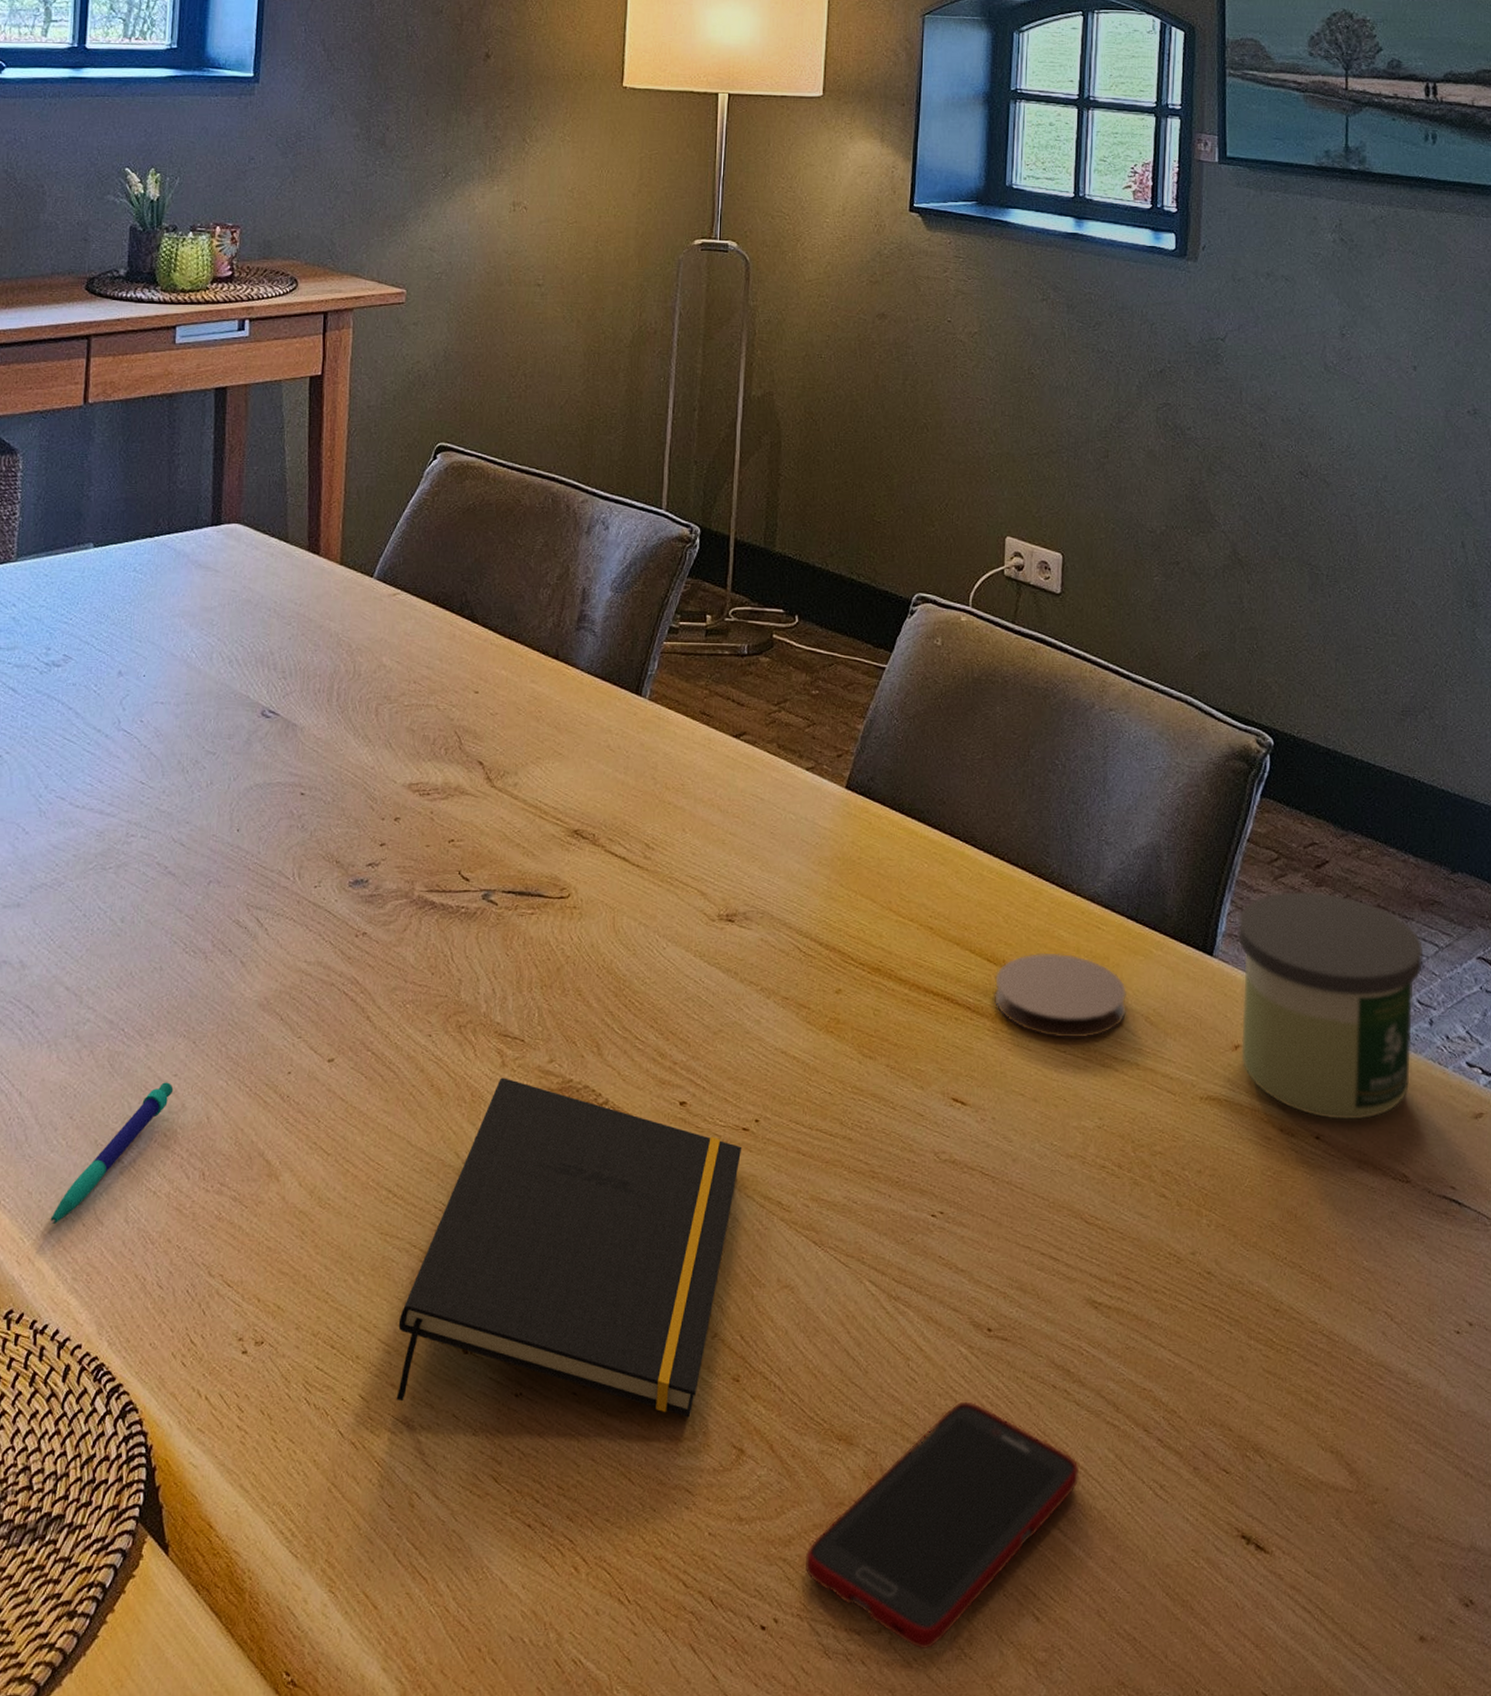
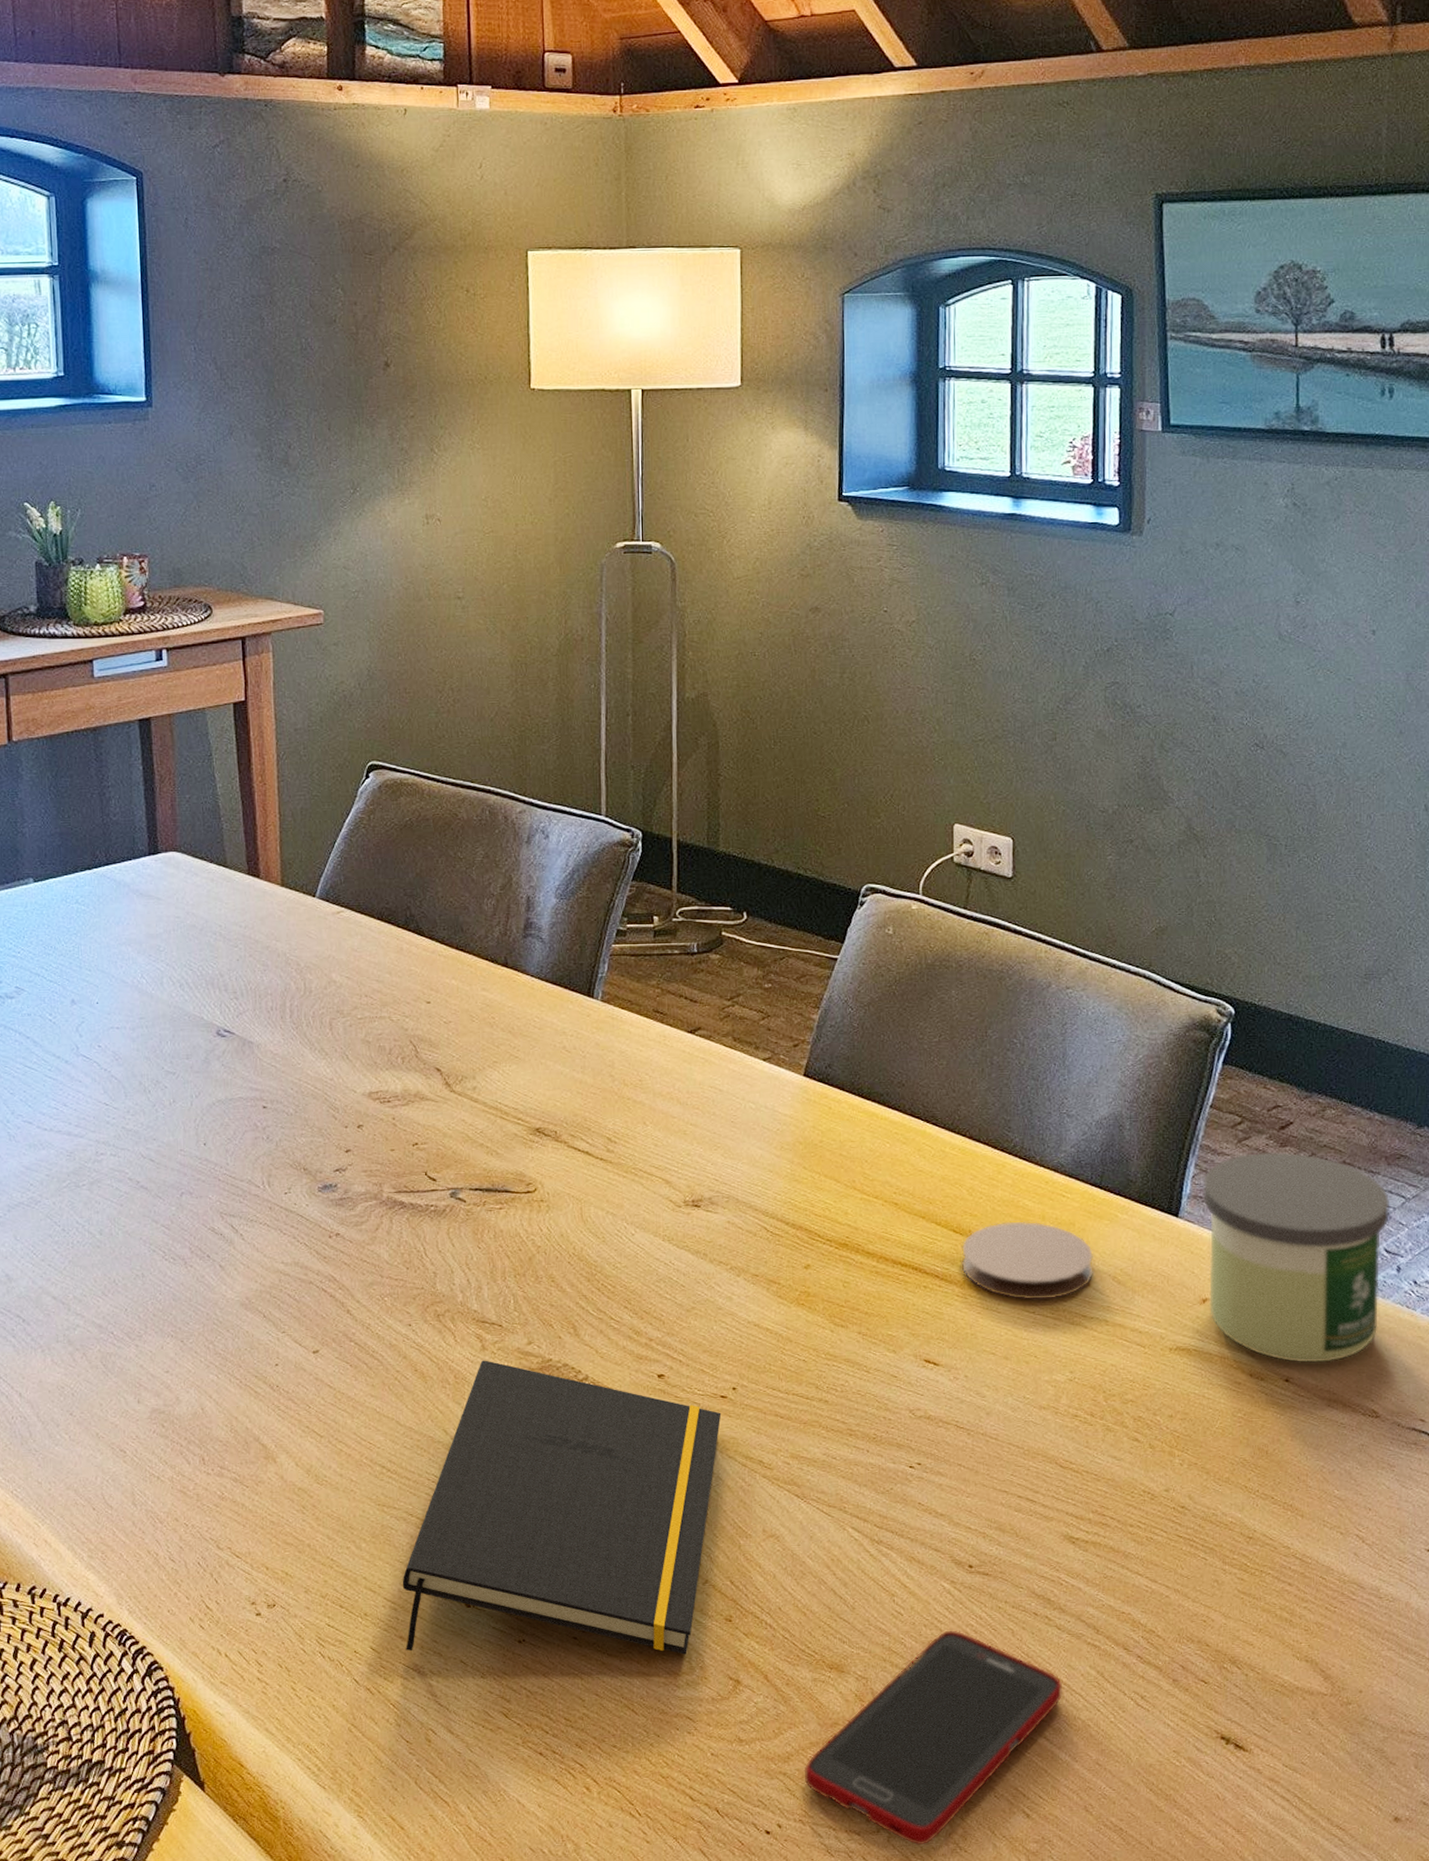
pen: present [49,1082,174,1226] -> none [61,1378,167,1512]

